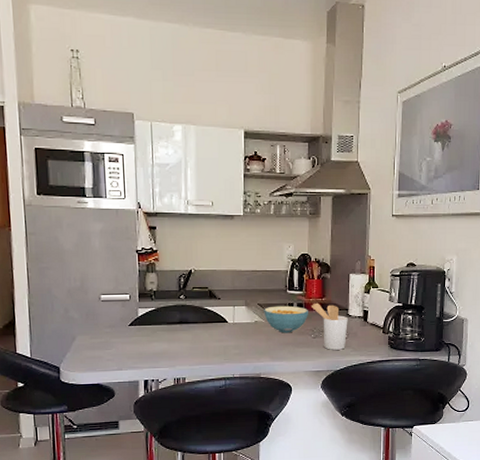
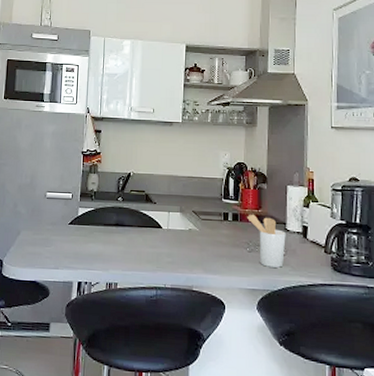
cereal bowl: present [264,305,308,333] -> none [198,214,244,245]

